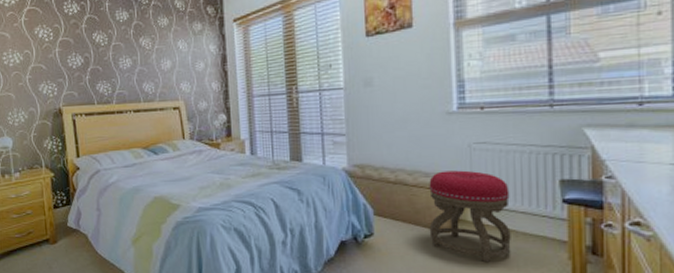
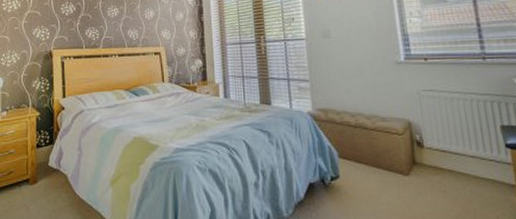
stool: present [429,170,511,262] -> none [386,115,465,205]

